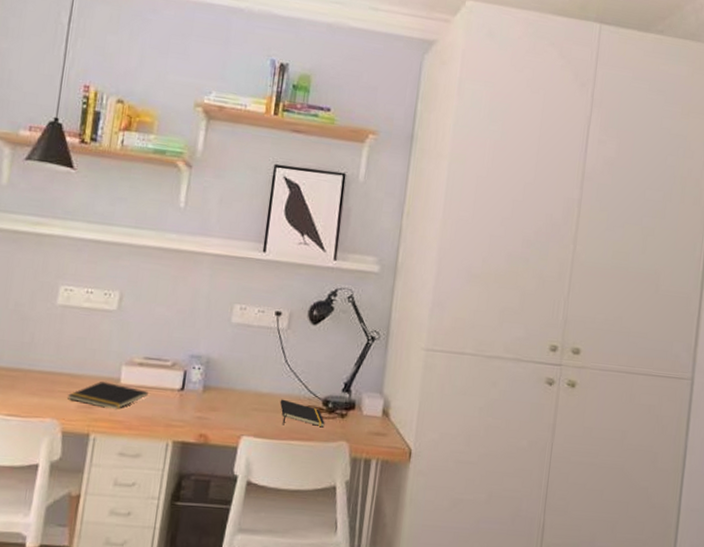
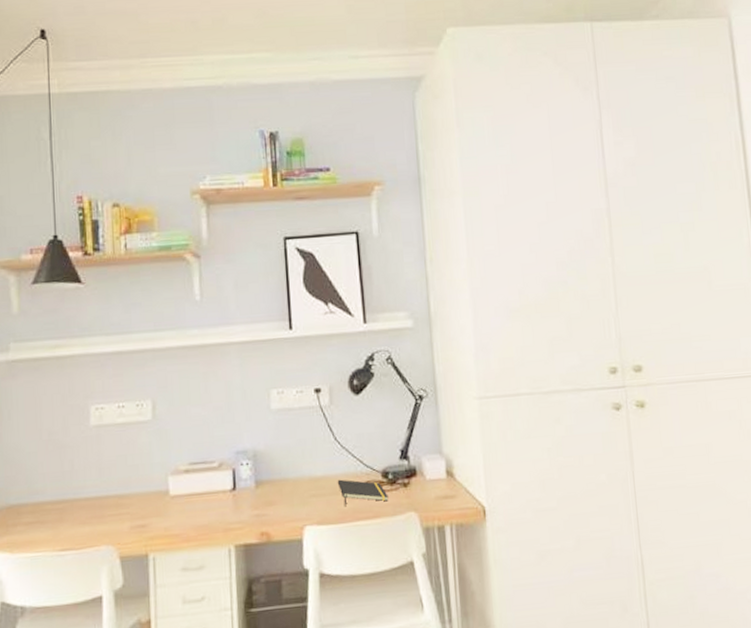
notepad: present [68,381,148,409] -> none [119,496,200,524]

